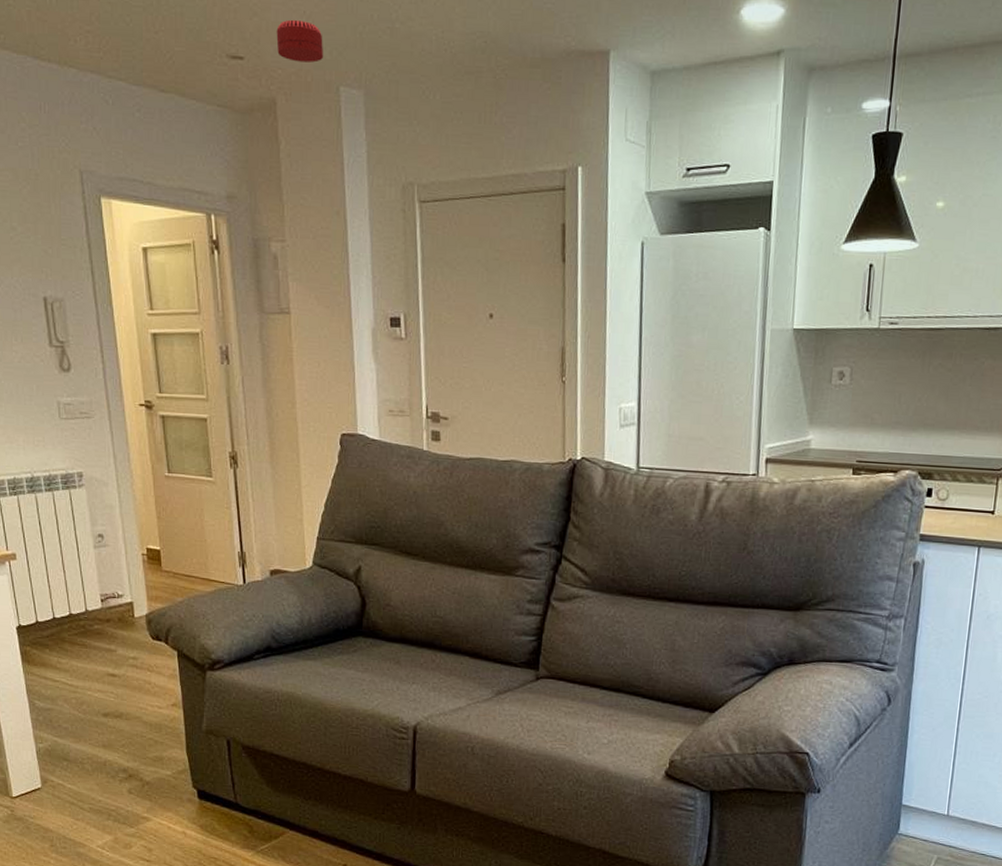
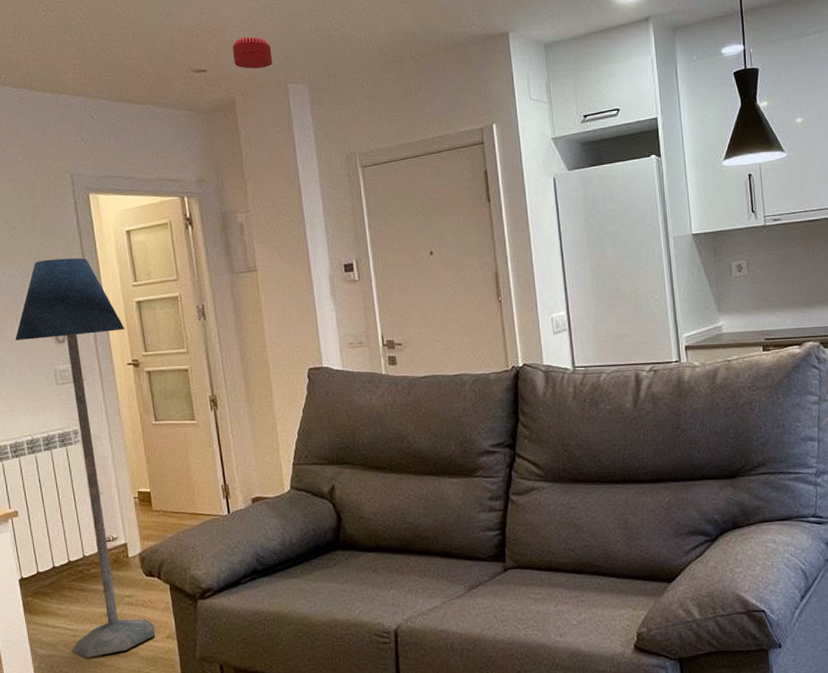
floor lamp: none [14,271,160,717] -> present [15,257,155,658]

